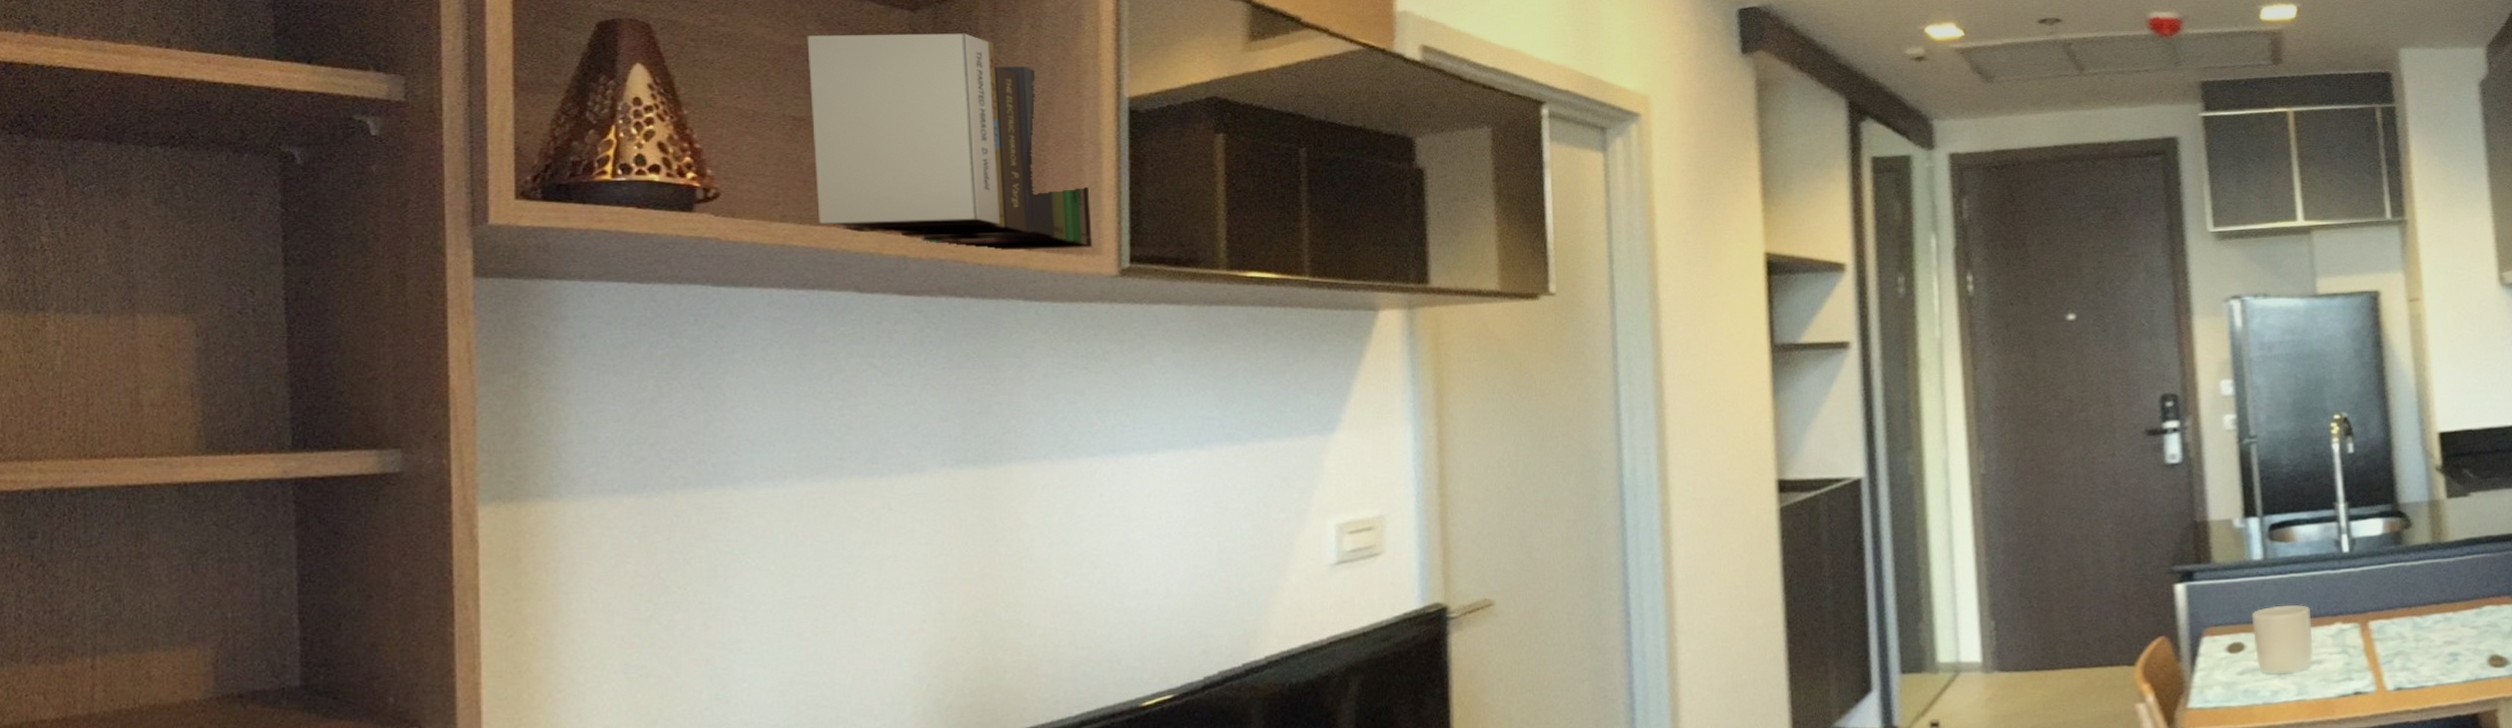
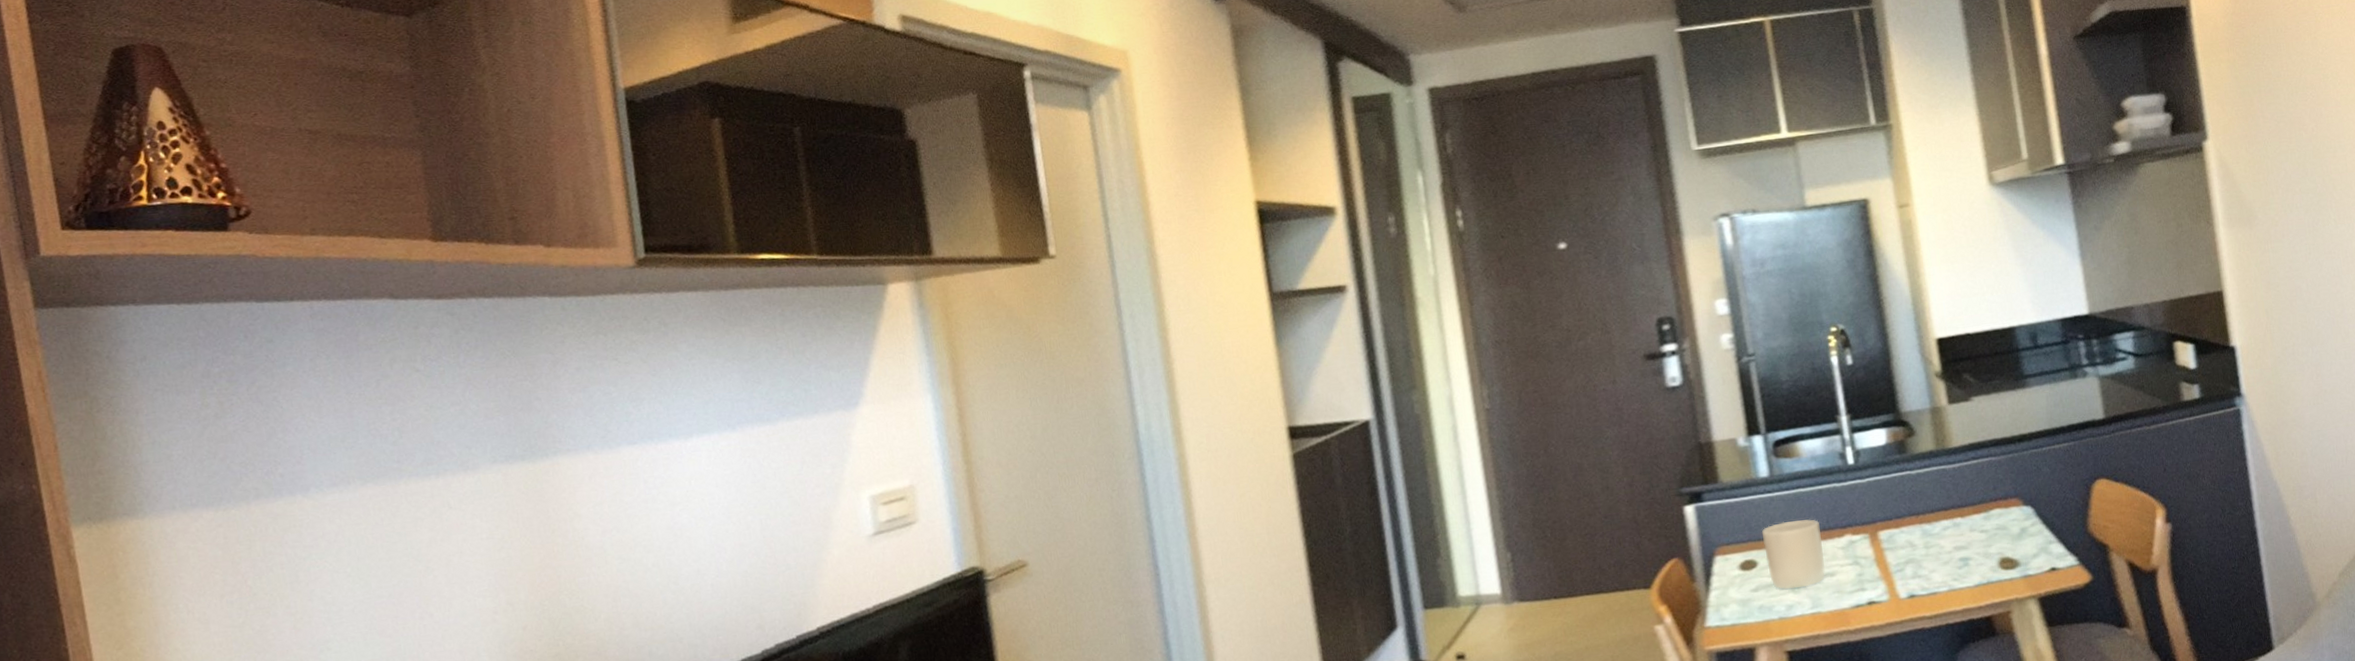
books: present [807,33,1092,251] -> none [311,35,607,250]

